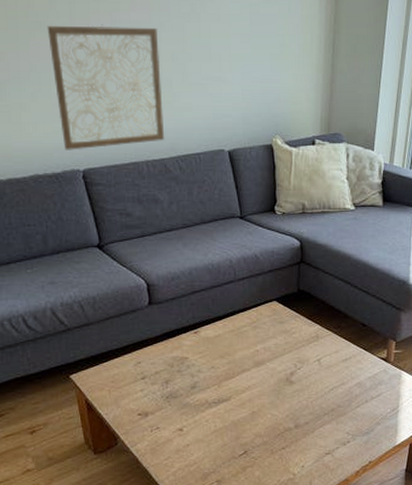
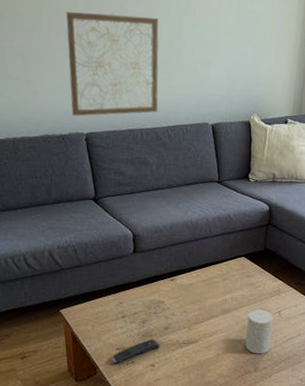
remote control: none [134,400,187,431] -> present [112,339,160,363]
cup: none [283,359,312,409] -> present [245,309,273,354]

